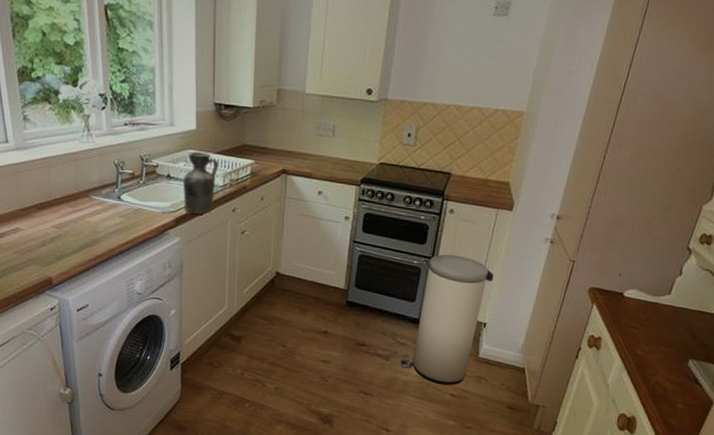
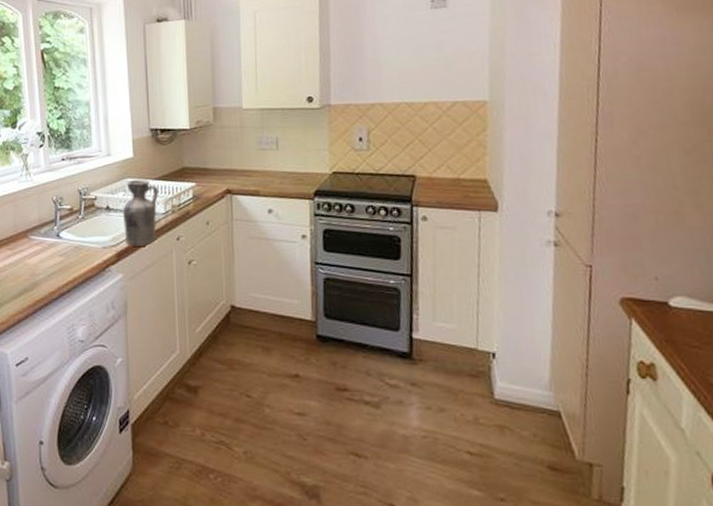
pedal bin: present [400,254,494,385] -> none [394,270,493,439]

